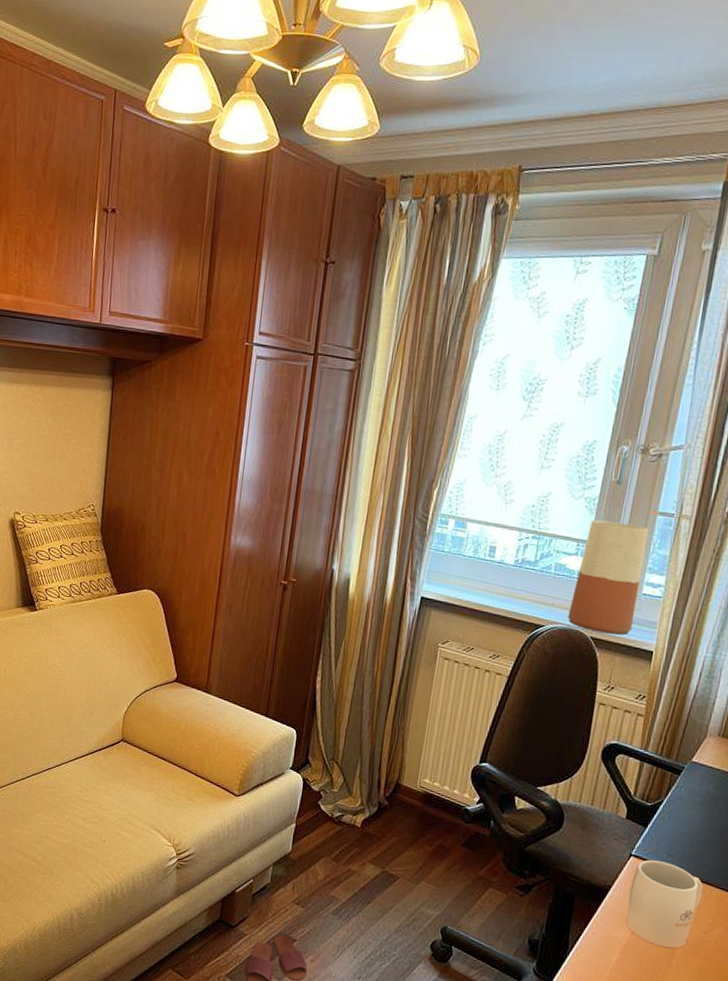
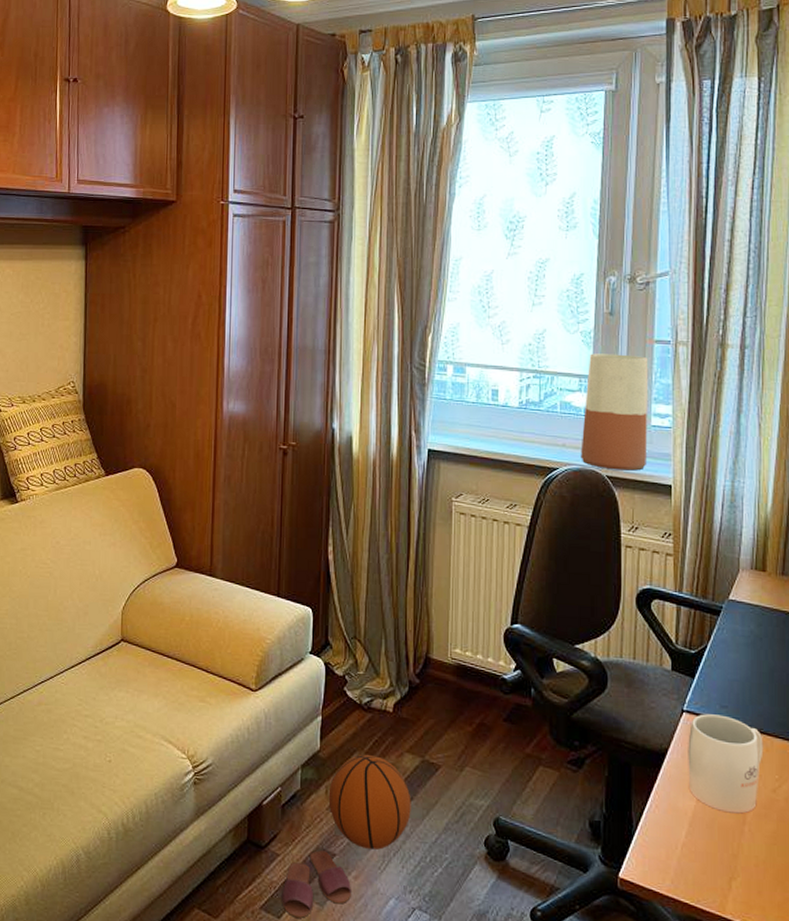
basketball: none [294,860,369,941] -> present [328,754,411,850]

